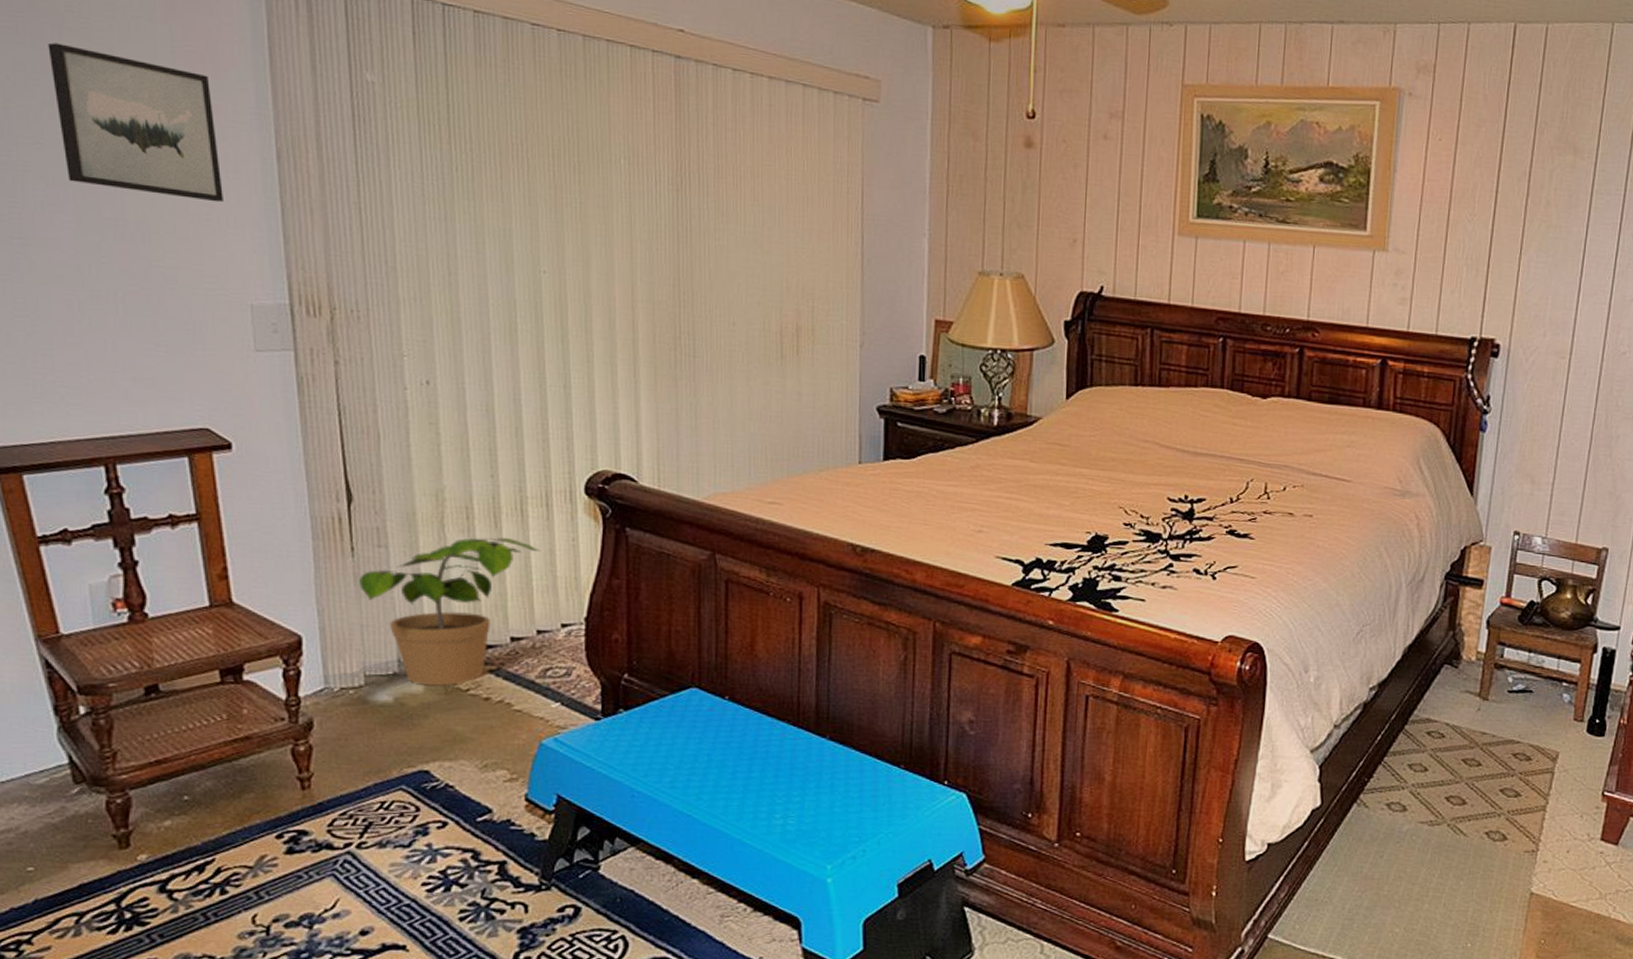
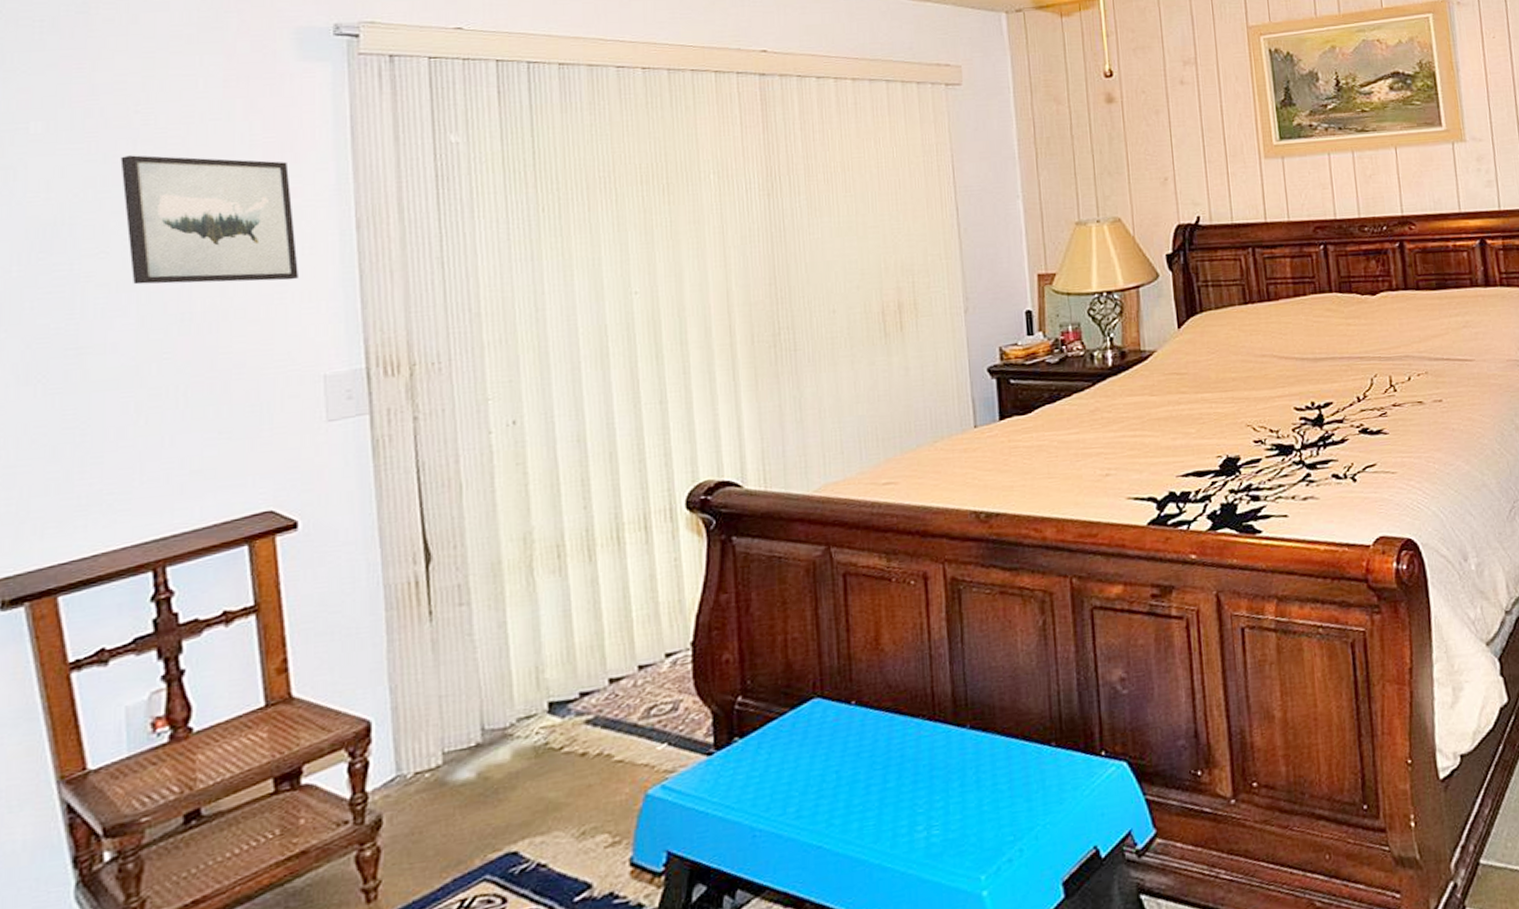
potted plant: present [359,536,541,687] -> none [438,570,641,753]

